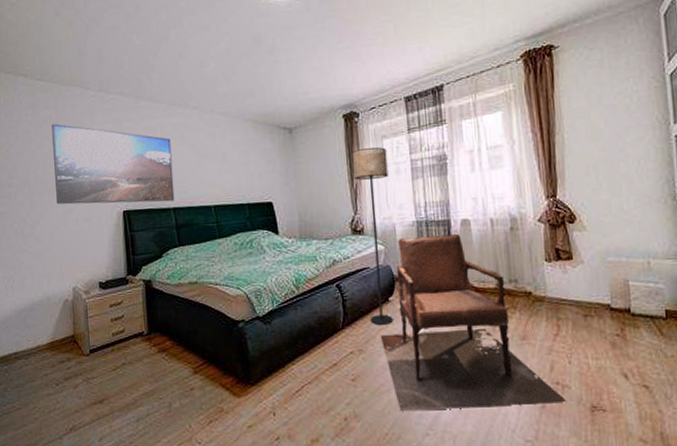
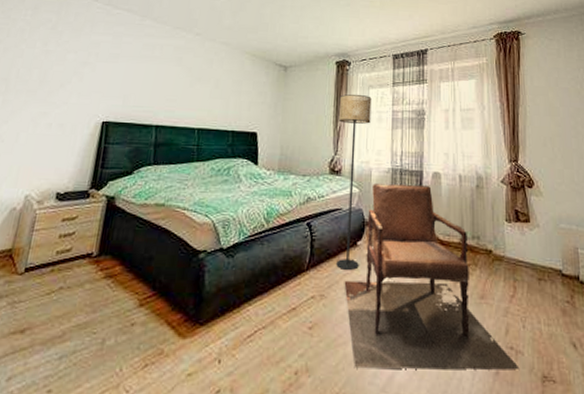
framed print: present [52,124,175,205] -> none [33,27,168,119]

